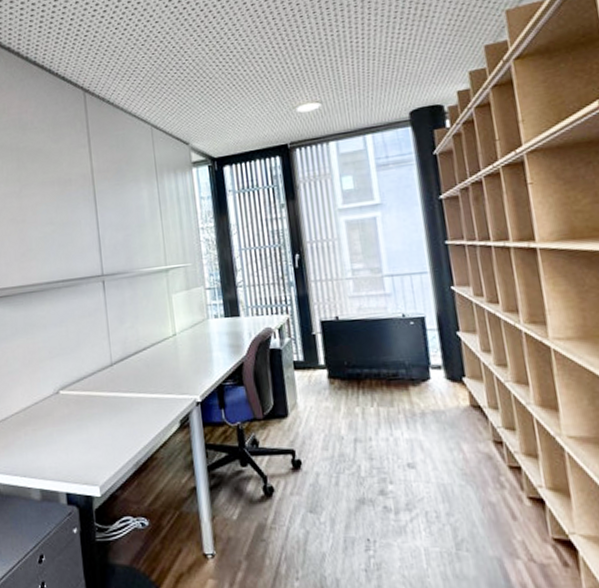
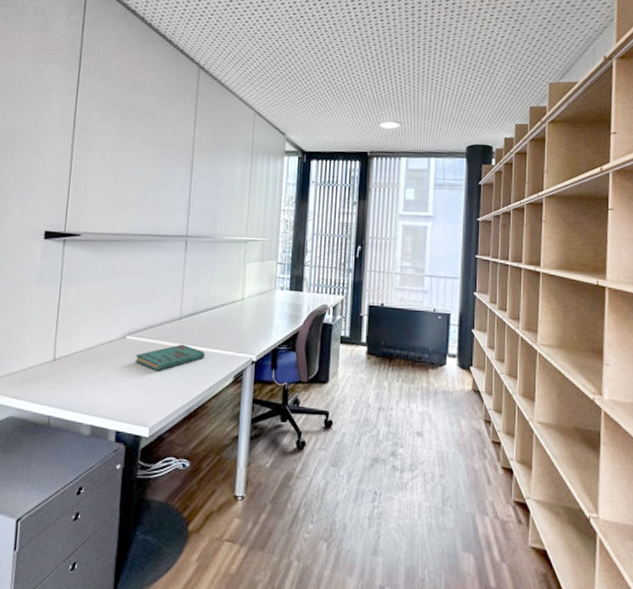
book: none [73,392,145,425] -> present [136,344,205,371]

